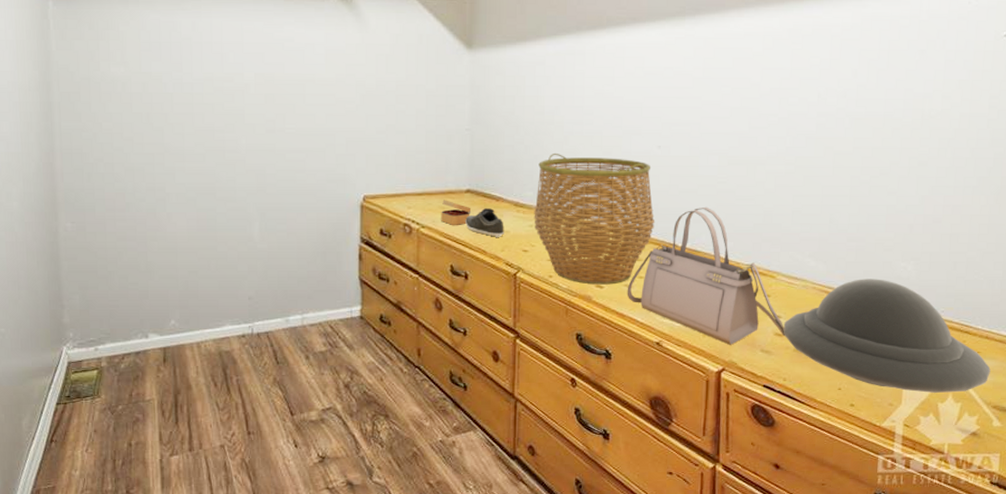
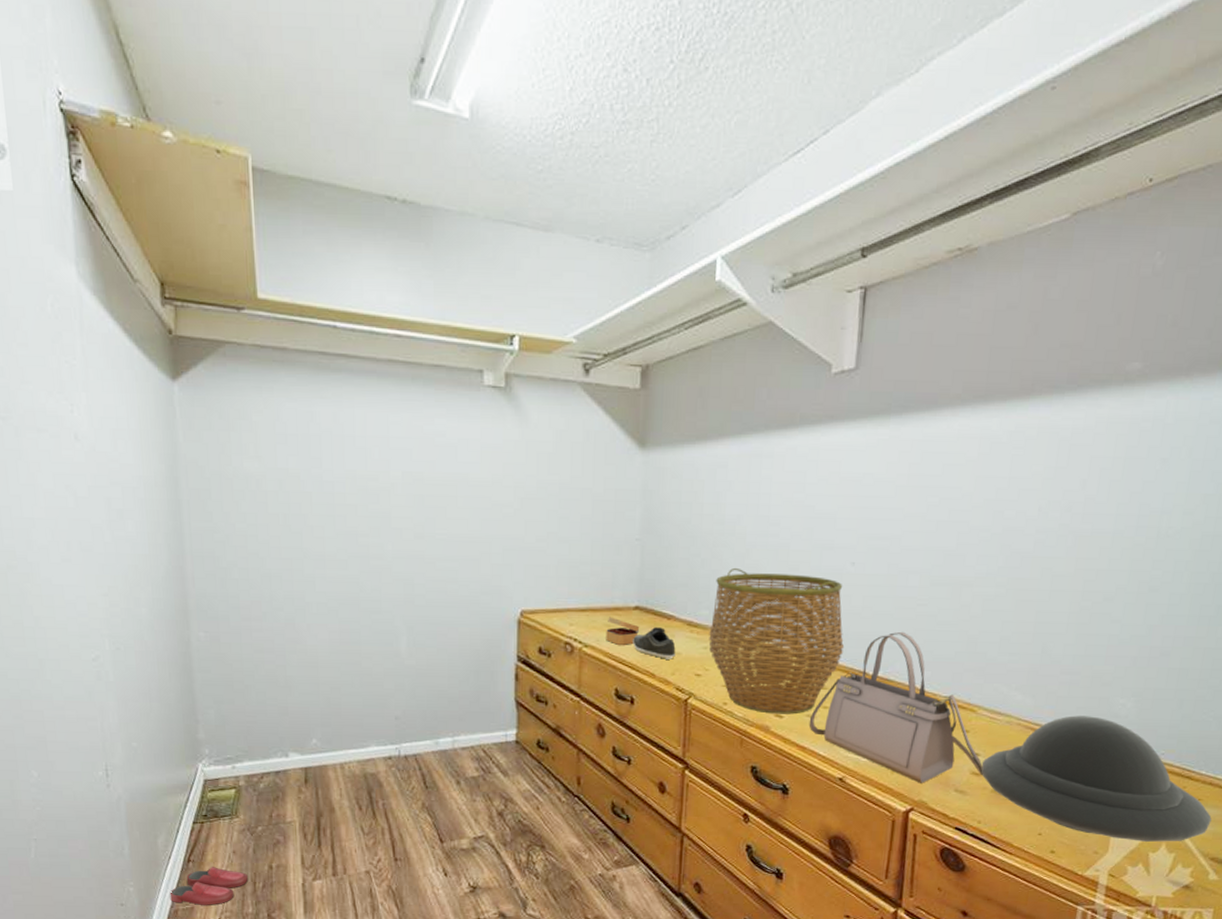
slippers: none [32,446,109,484] -> present [169,867,249,905]

